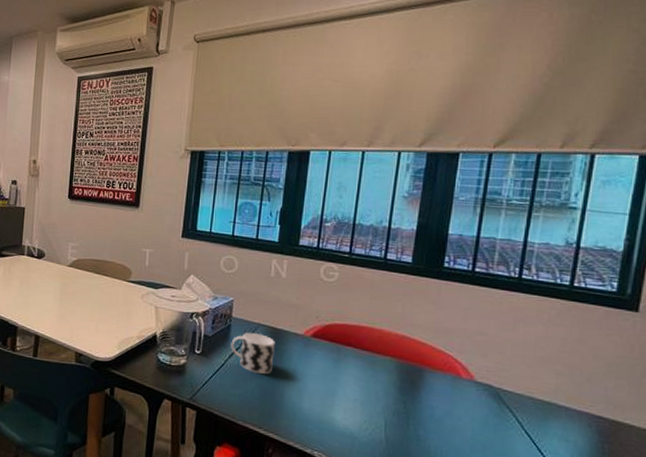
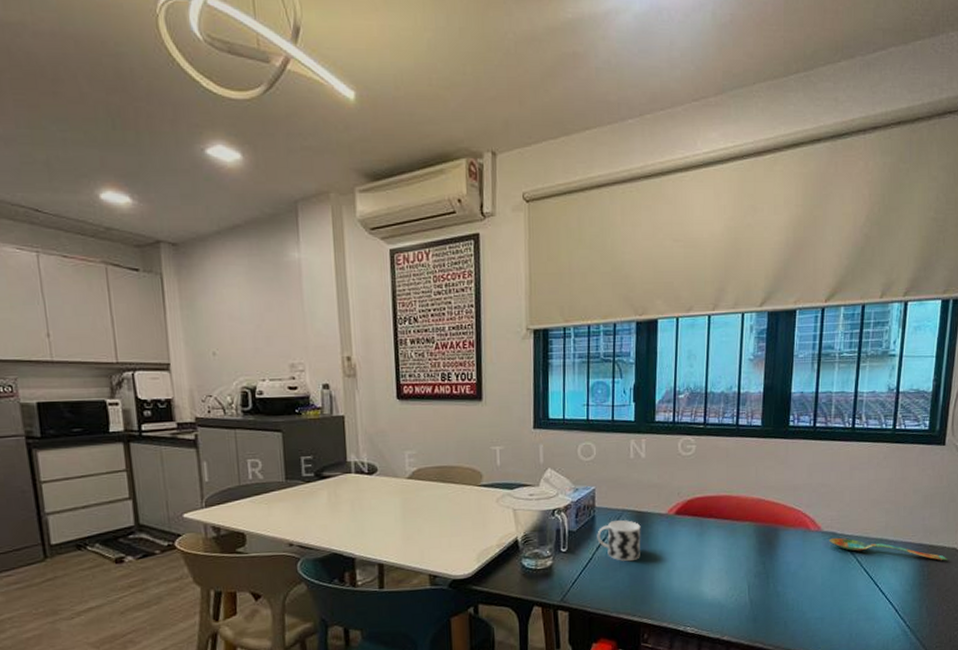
spoon: none [483,390,638,442] -> present [829,537,948,561]

